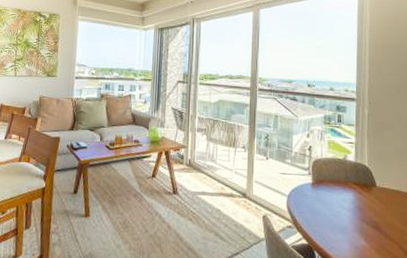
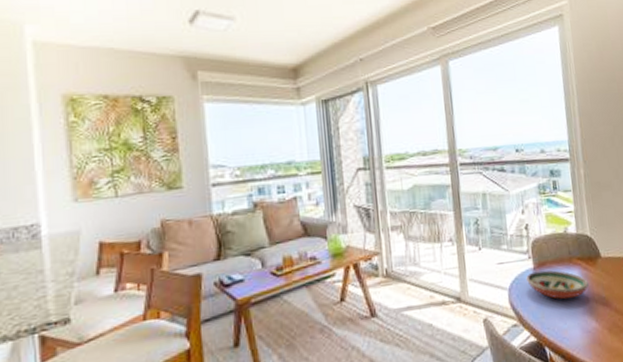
decorative bowl: none [304,186,362,216] -> present [525,270,590,300]

